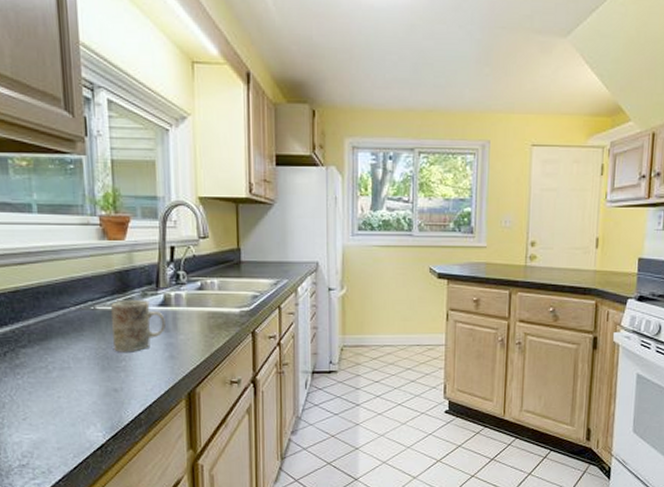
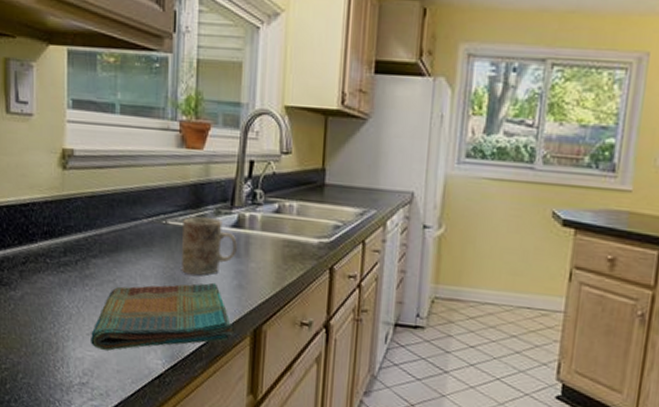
dish towel: none [27,356,169,431] -> present [91,282,233,351]

